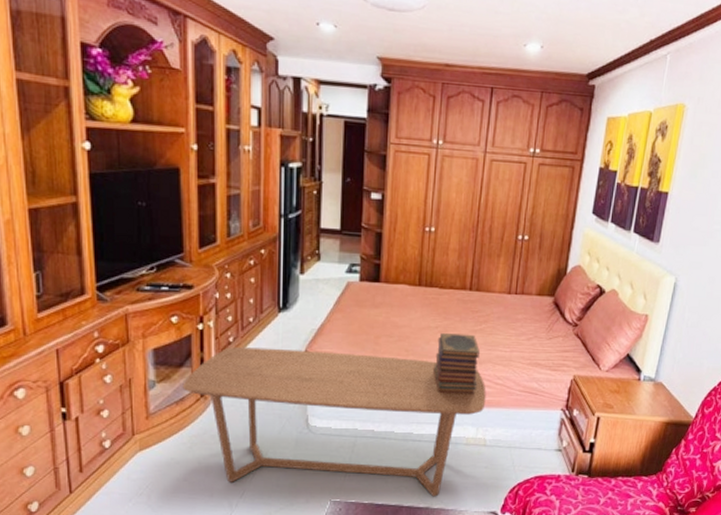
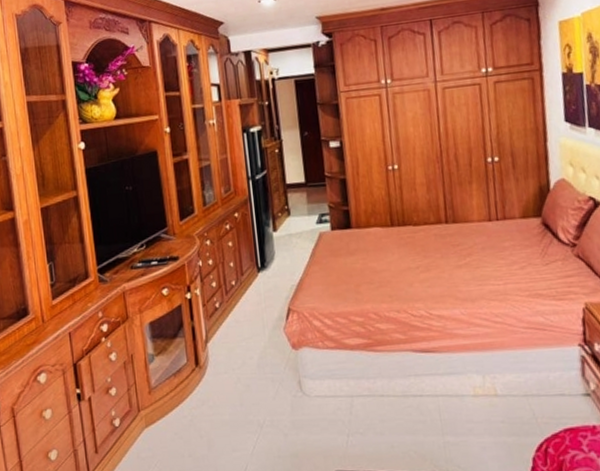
coffee table: present [182,347,486,497] -> none [178,304,488,461]
book stack: present [433,332,481,394] -> none [421,270,474,340]

